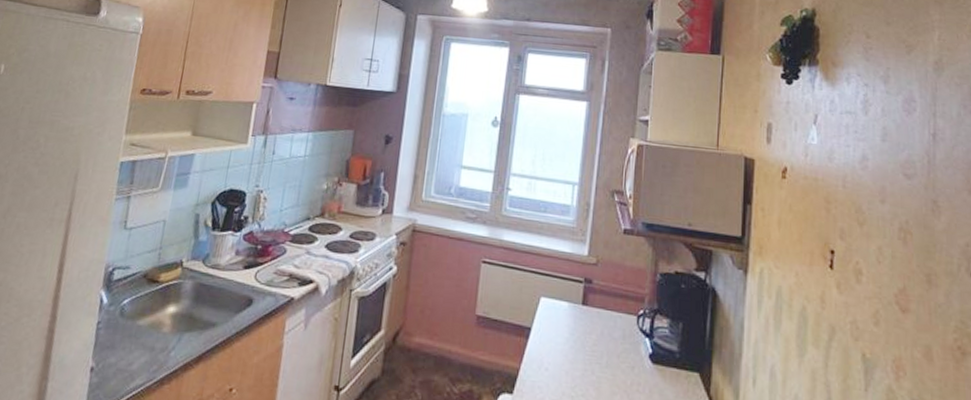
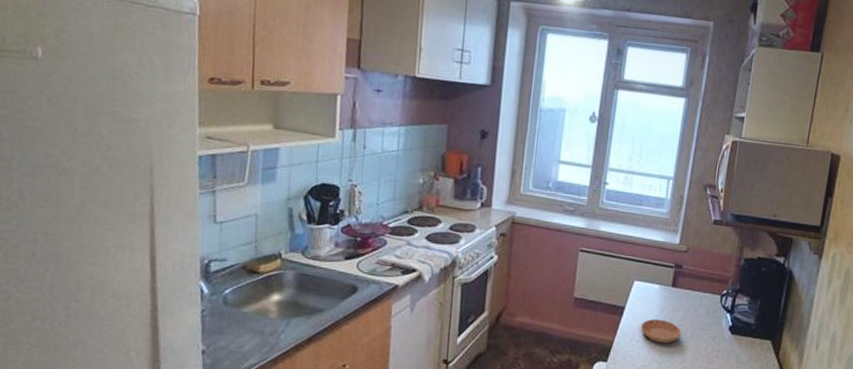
saucer: none [550,342,595,373] -> present [641,318,682,343]

